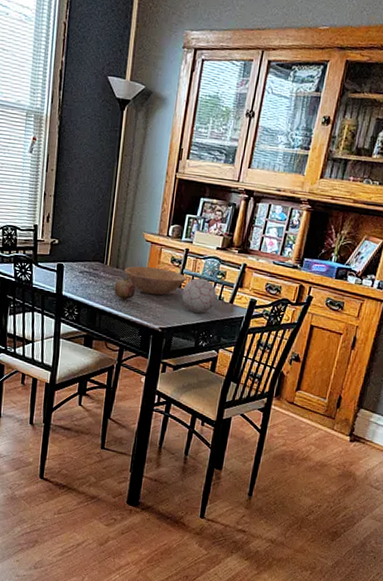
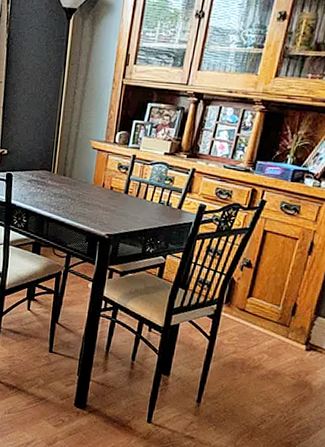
fruit: present [114,277,136,300] -> none [61,185,83,207]
bowl: present [125,266,186,295] -> none [71,173,133,202]
decorative ball: present [181,278,217,313] -> none [128,184,165,219]

